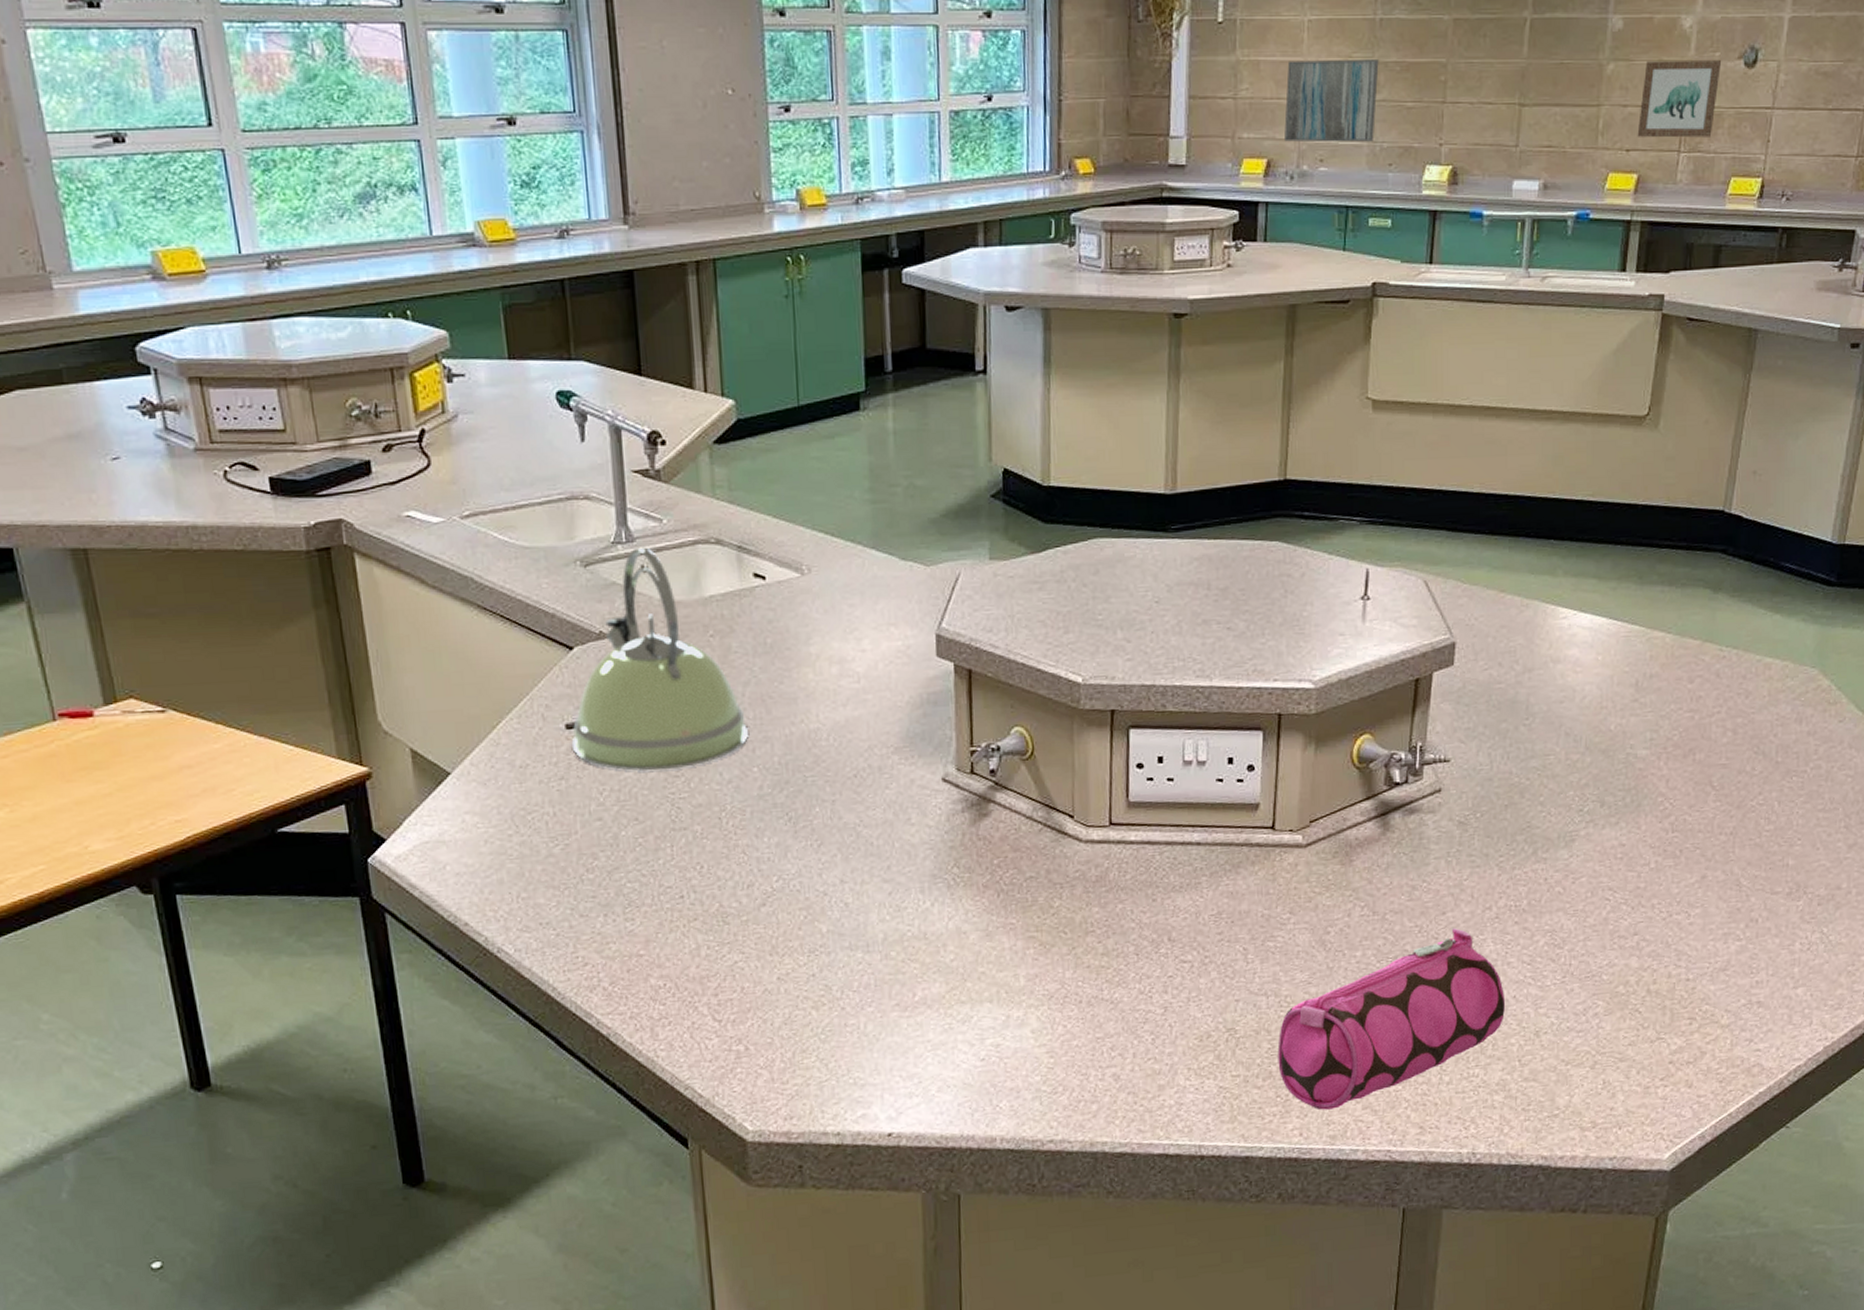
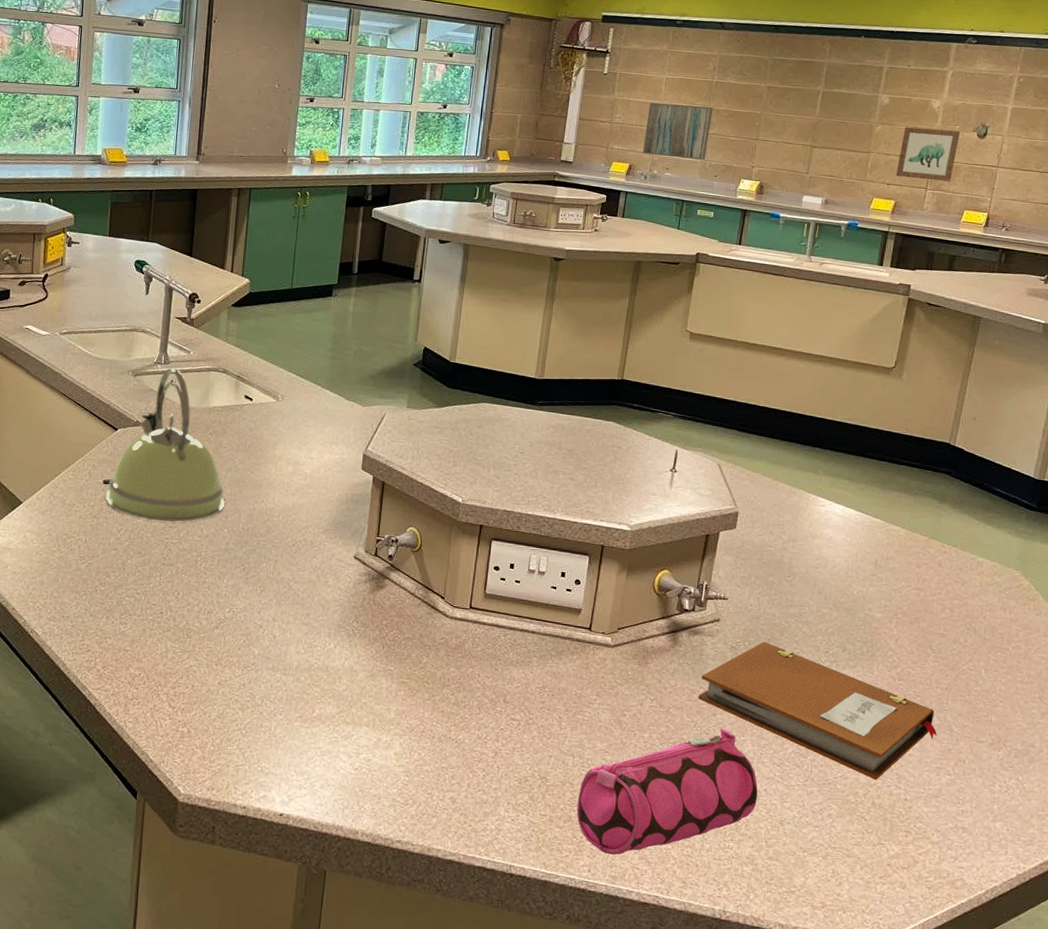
notebook: none [1421,809,1723,963] -> present [698,641,938,781]

